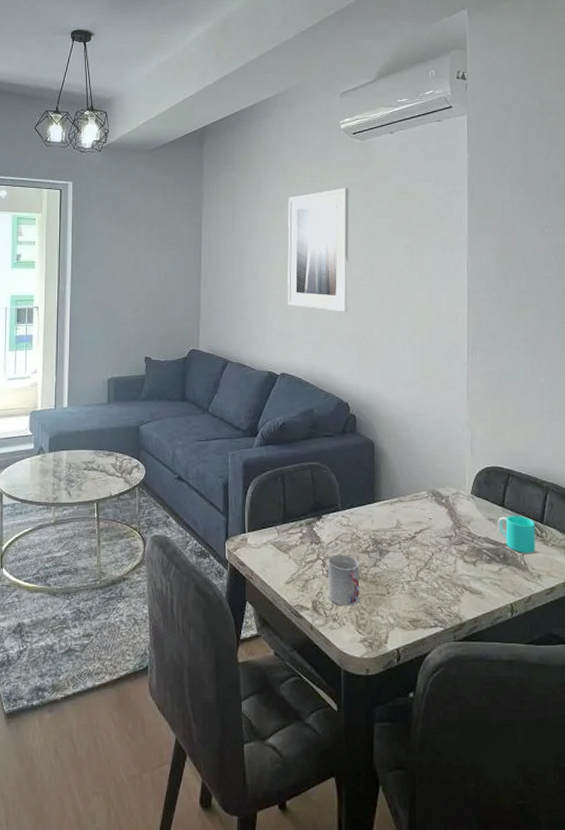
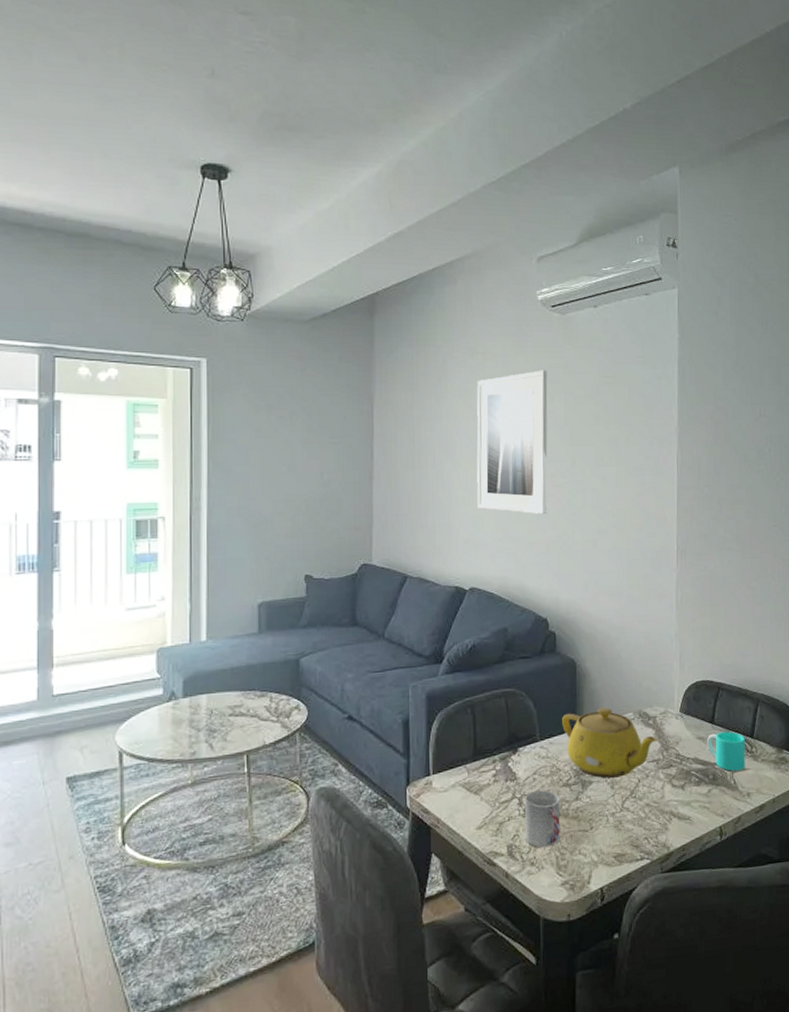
teapot: none [362,485,451,549] -> present [562,707,658,779]

